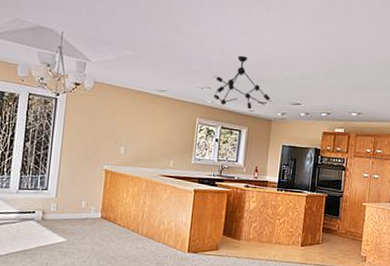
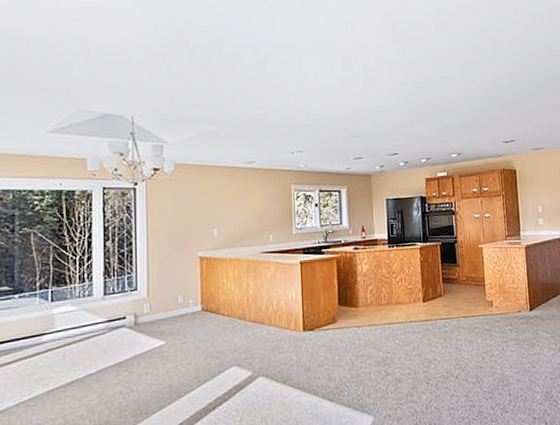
ceiling light fixture: present [213,55,272,111] -> none [303,113,368,169]

